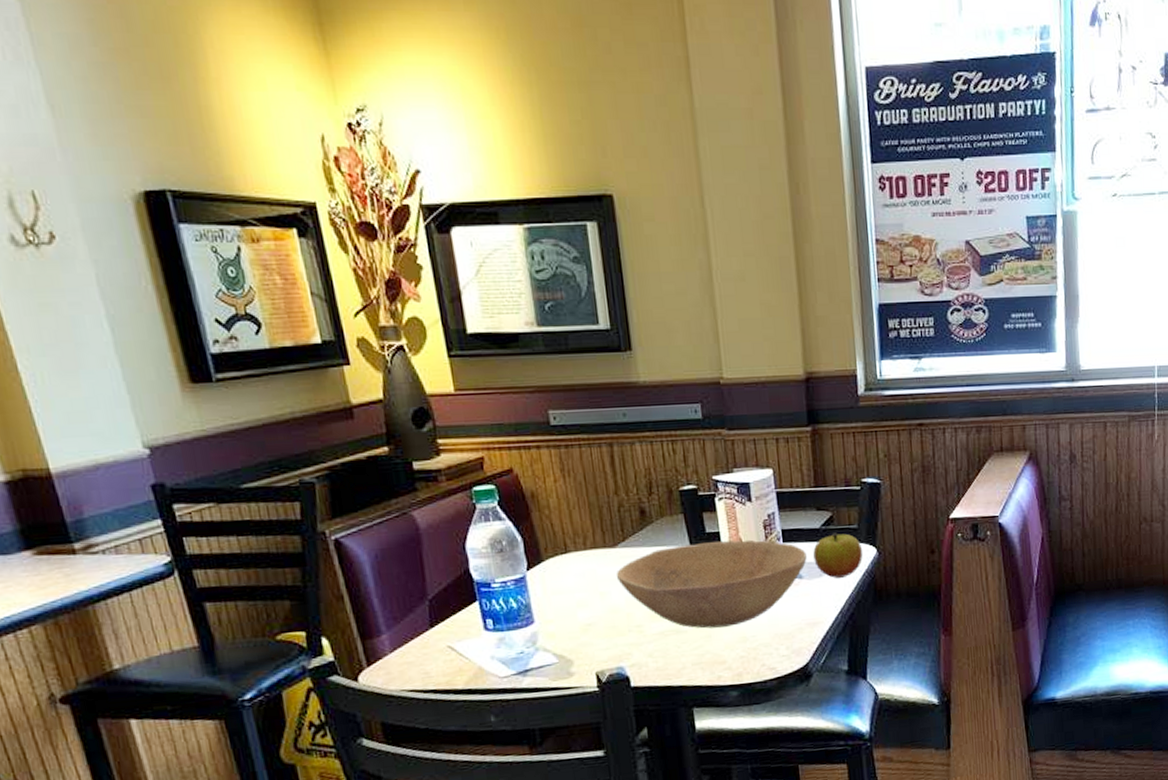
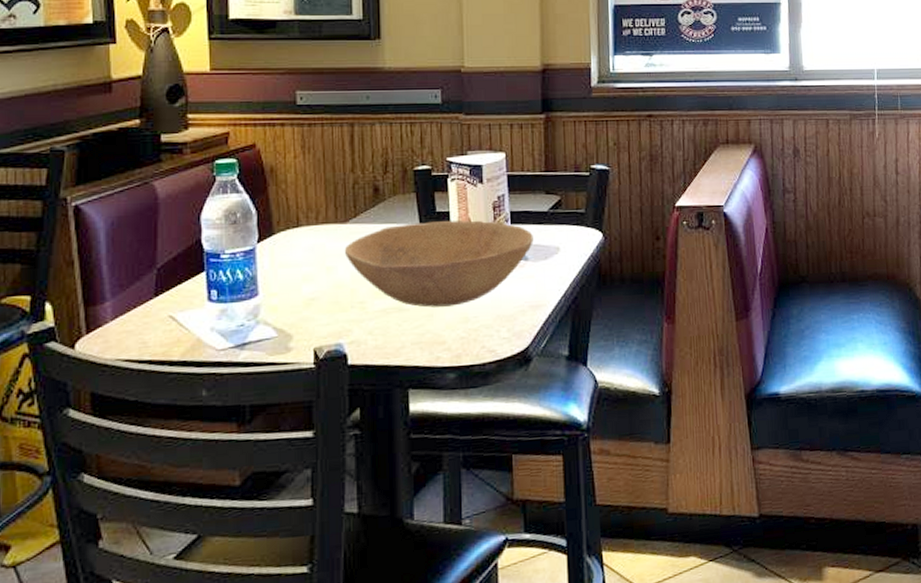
apple: present [813,532,863,578] -> none [540,216,589,261]

